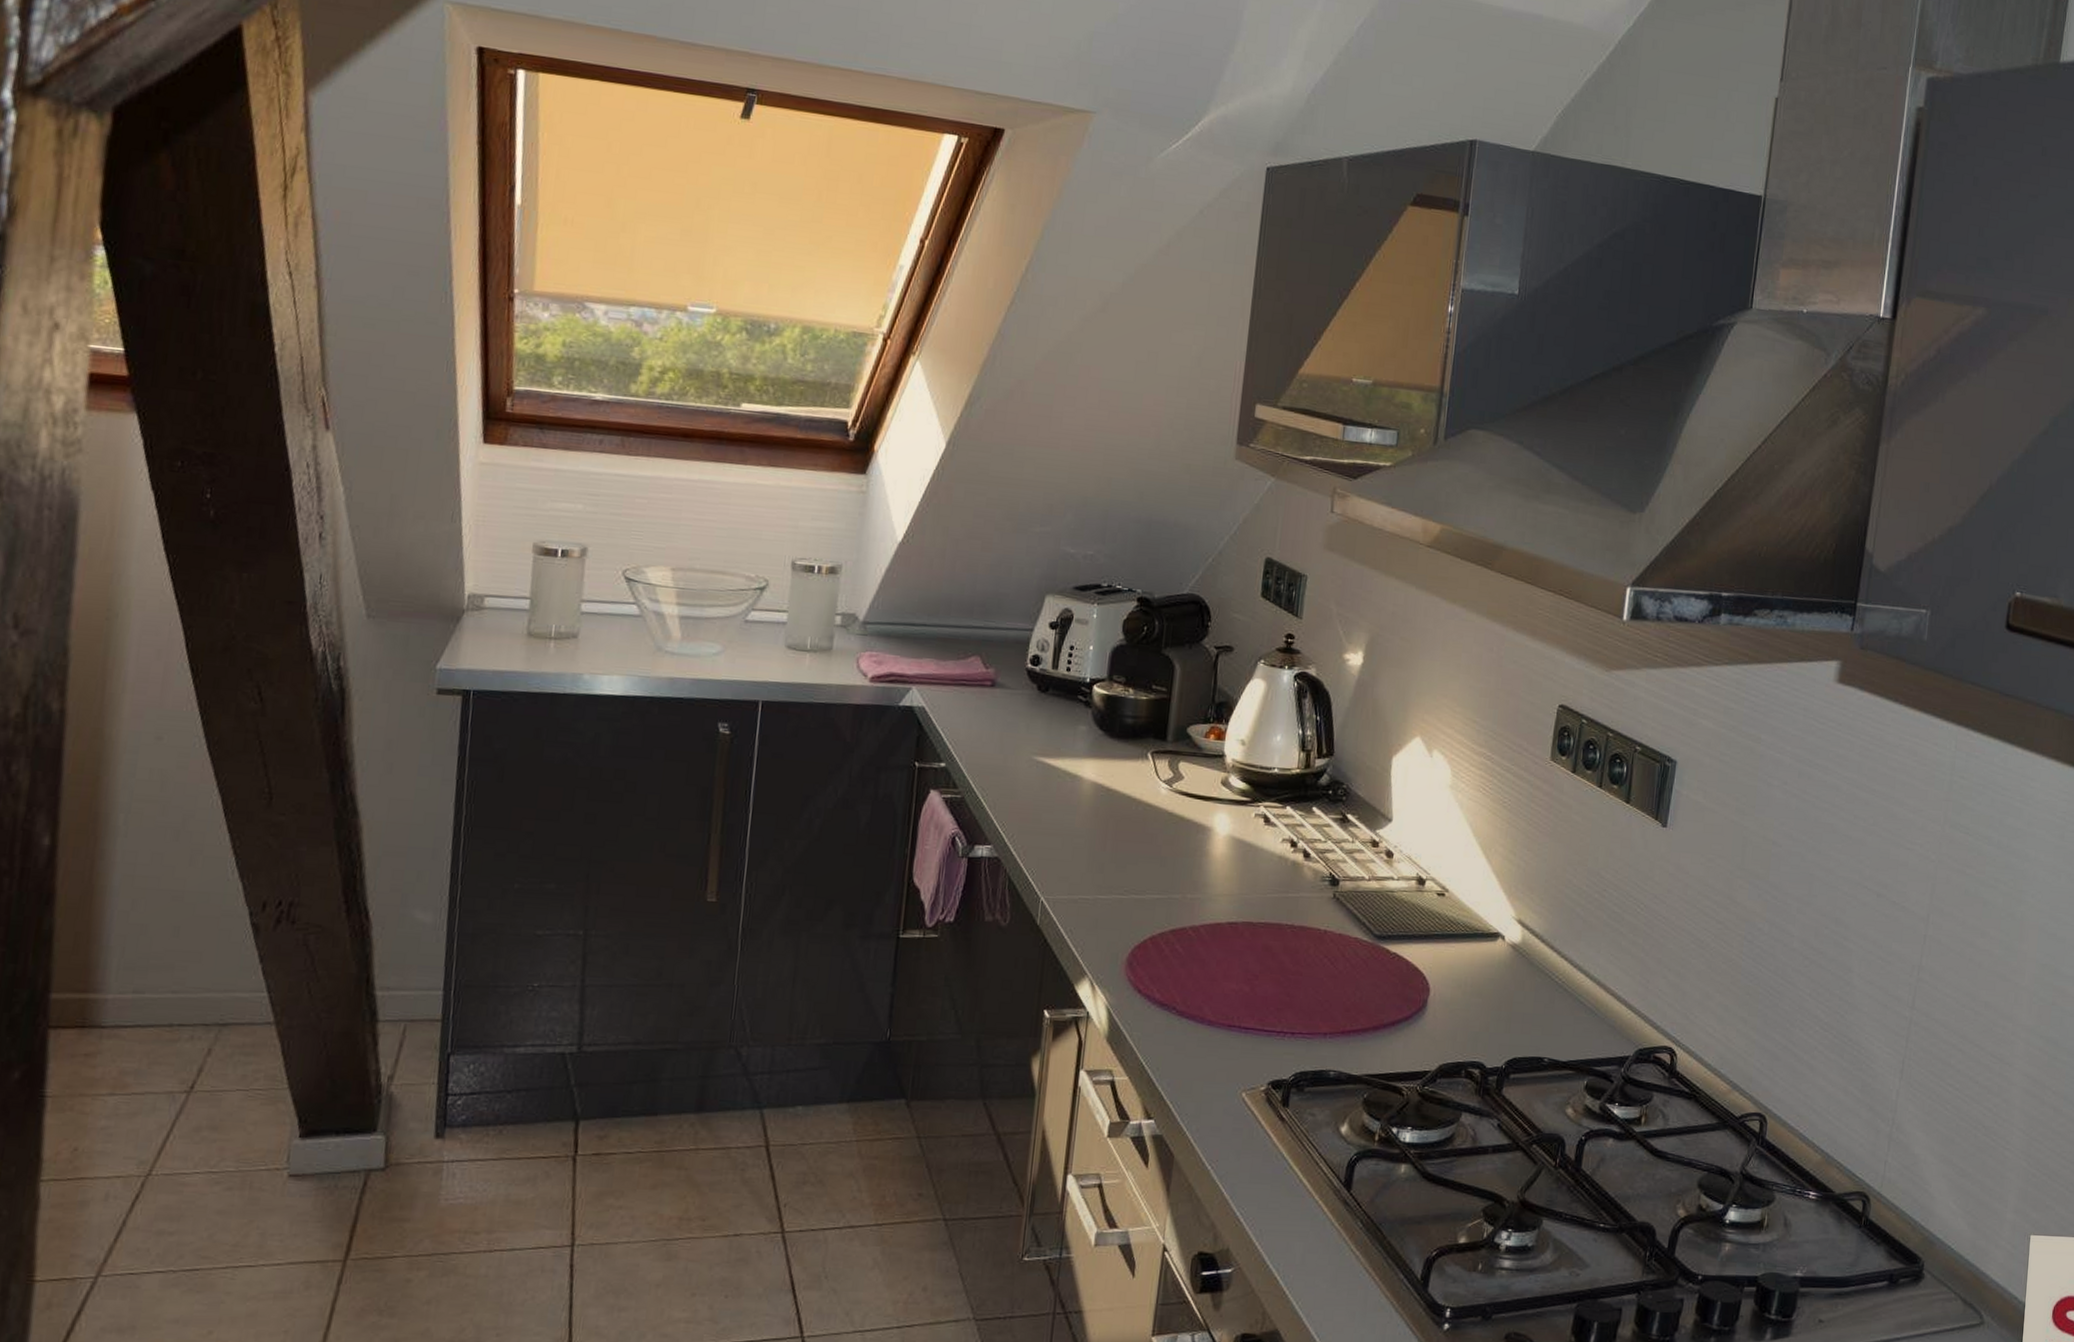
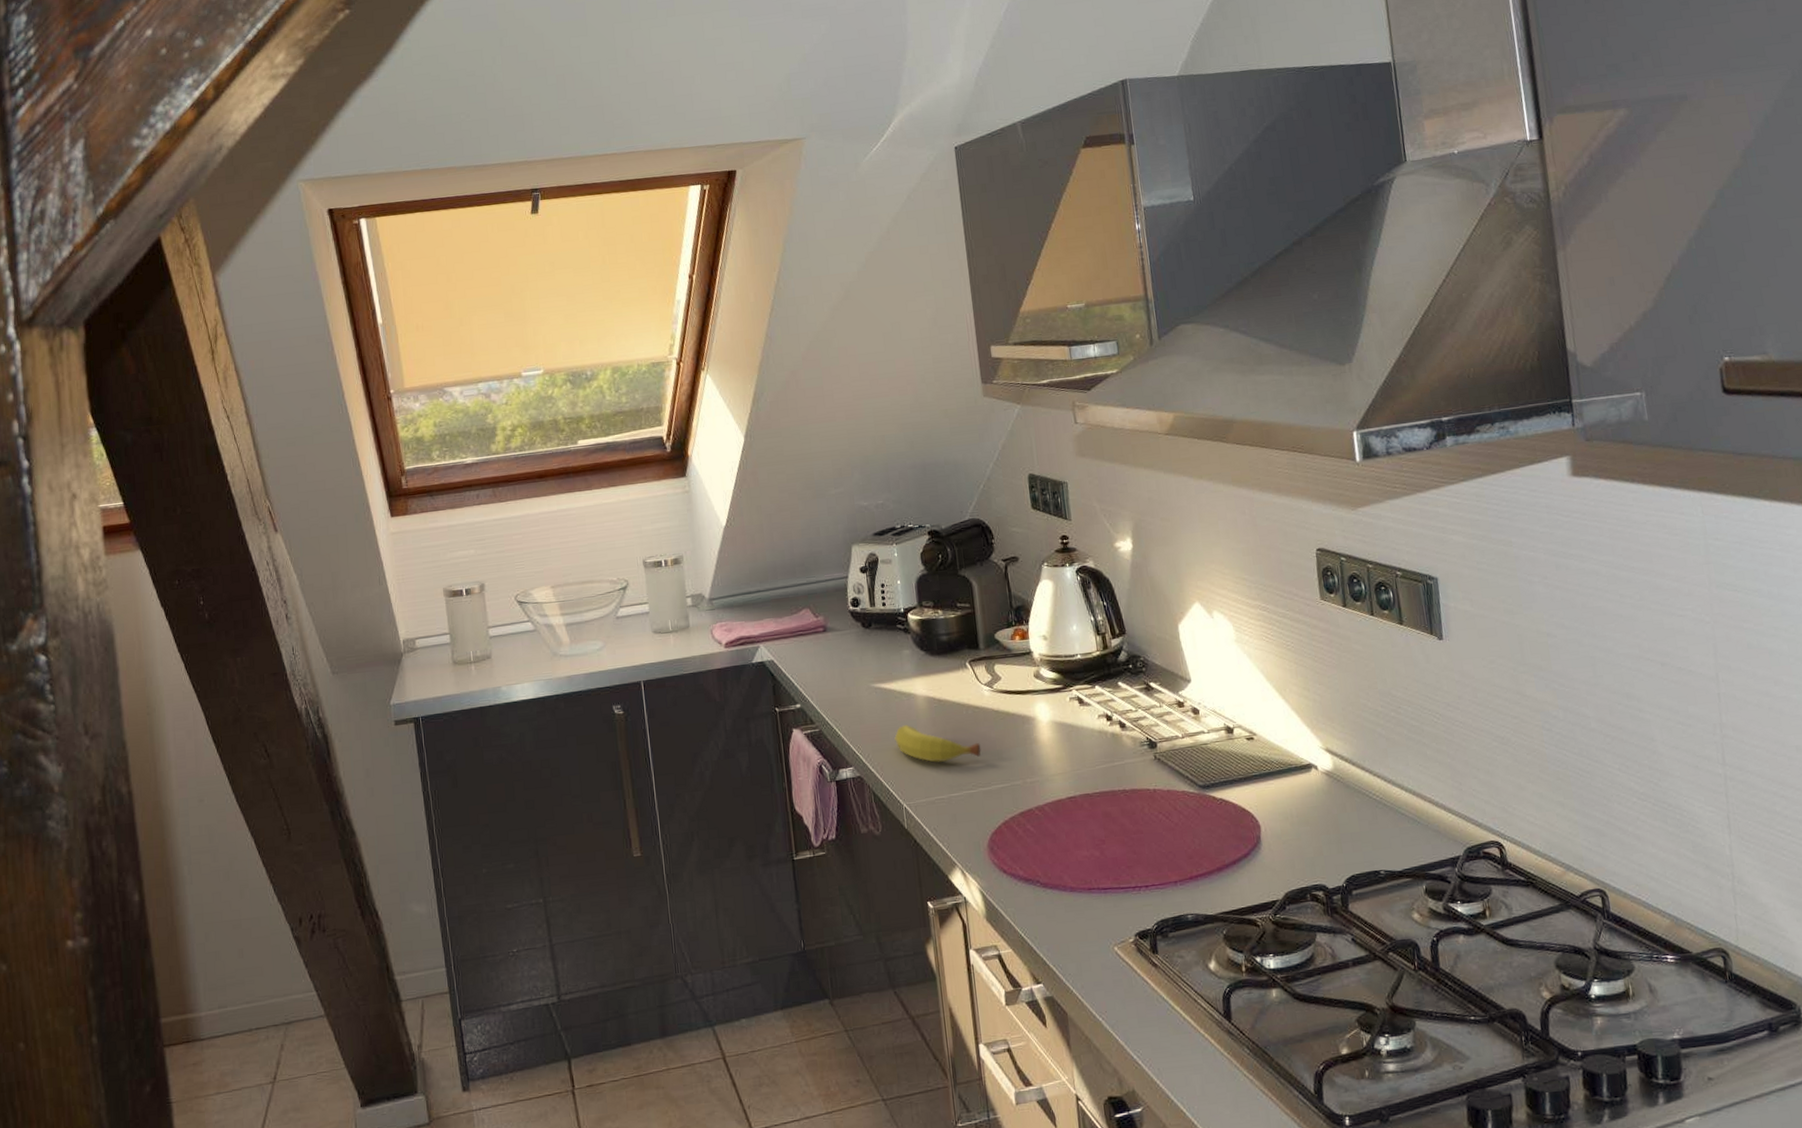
fruit: none [1047,809,1144,860] -> present [894,725,981,763]

